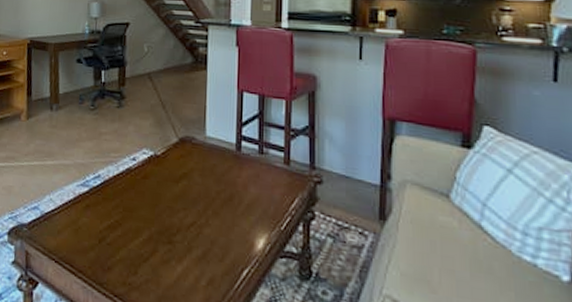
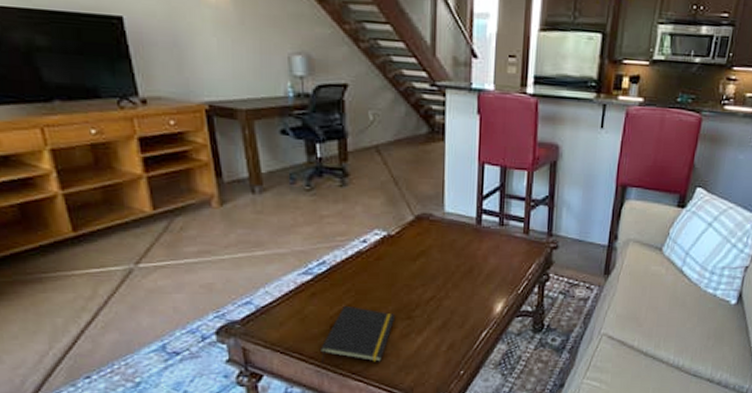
notepad: none [88,220,158,288] -> present [321,305,396,364]

